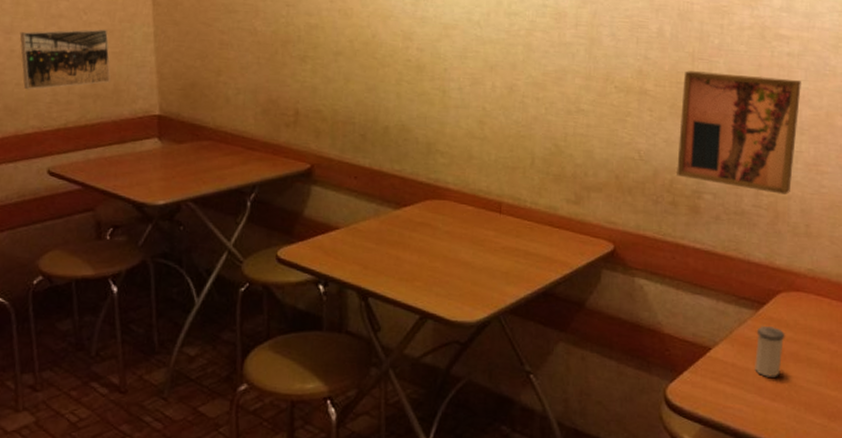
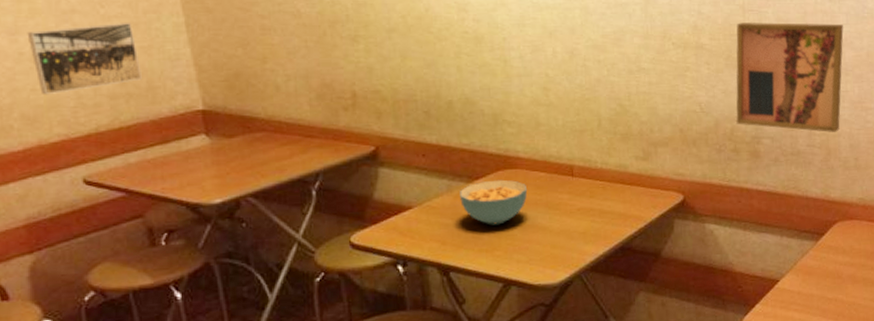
cereal bowl: none [386,209,454,255] -> present [460,179,528,225]
salt shaker: present [755,325,785,378] -> none [818,254,843,300]

